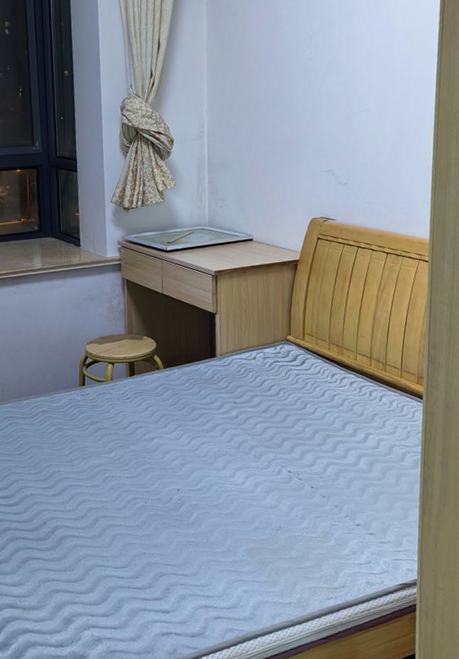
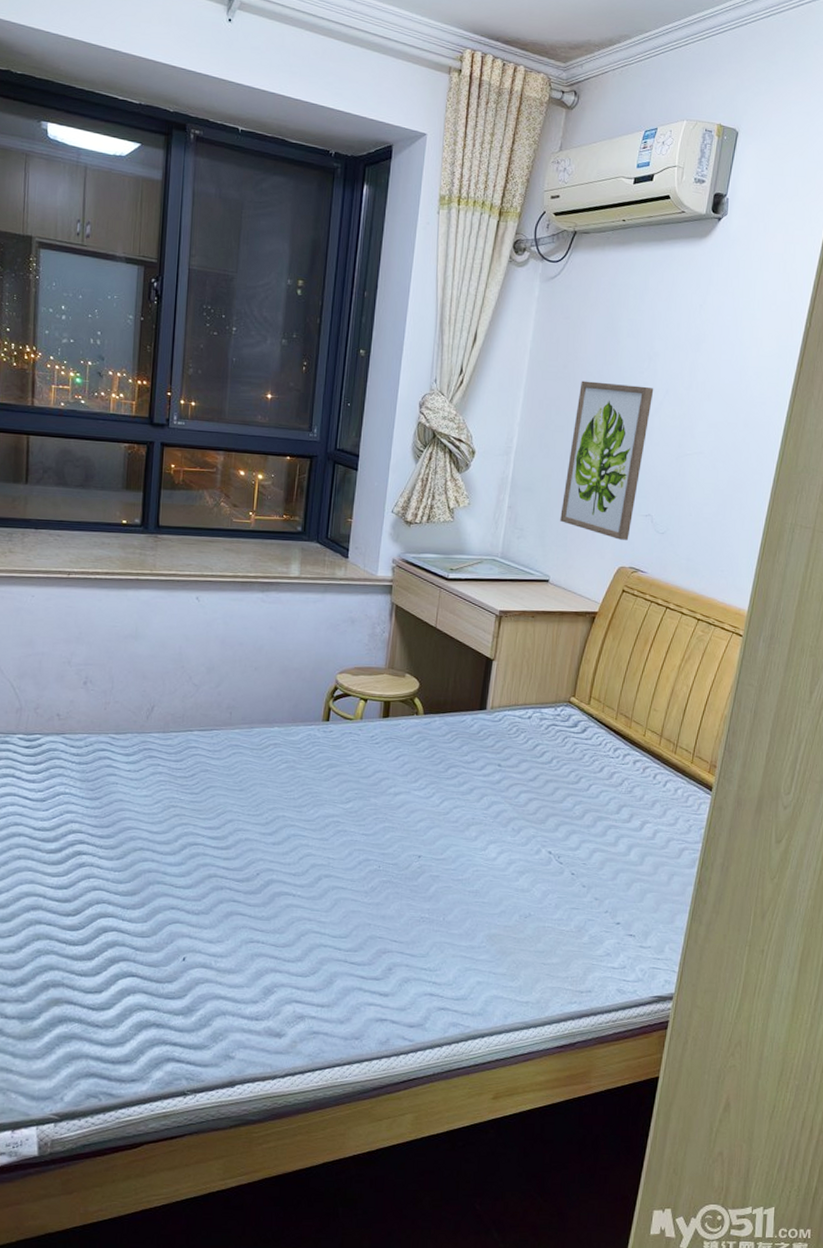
wall art: none [254,61,318,196] -> present [560,380,654,540]

